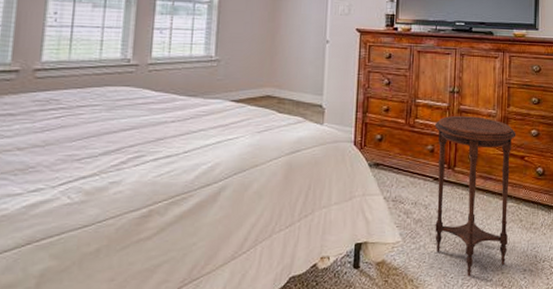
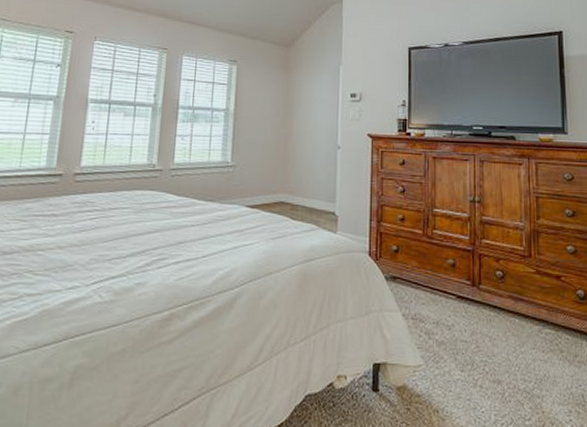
side table: present [434,116,516,277] -> none [454,228,549,413]

